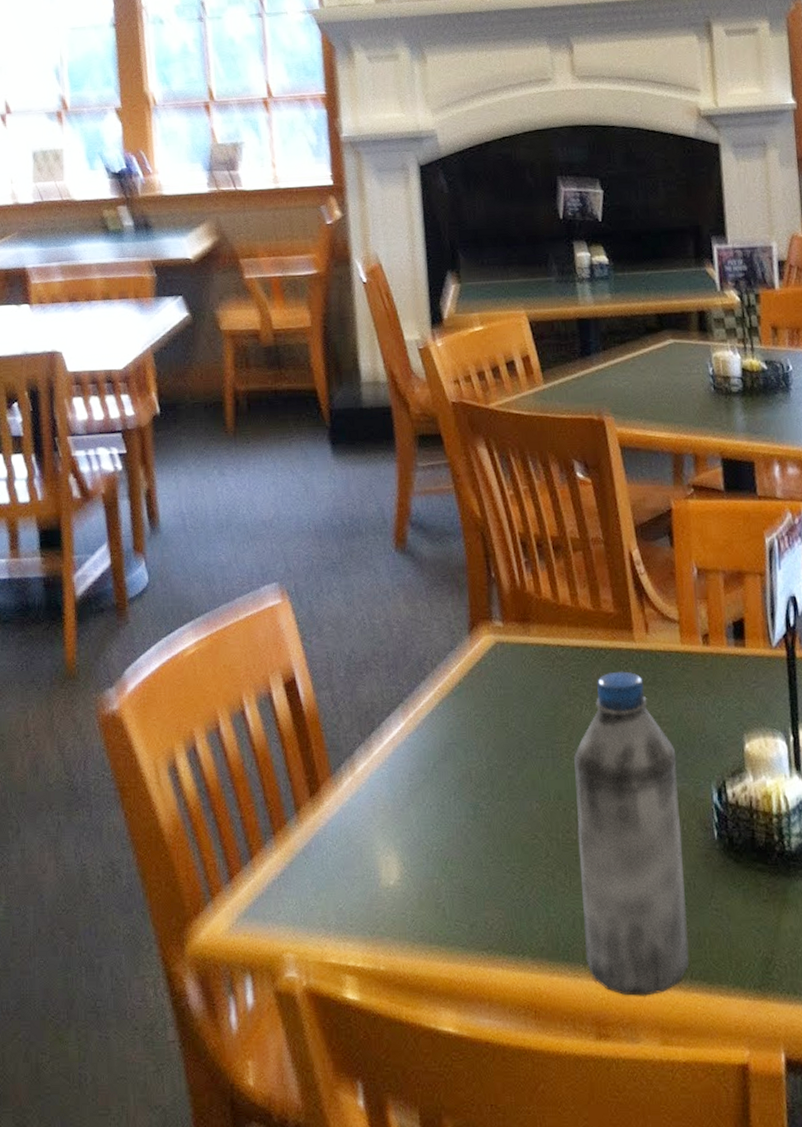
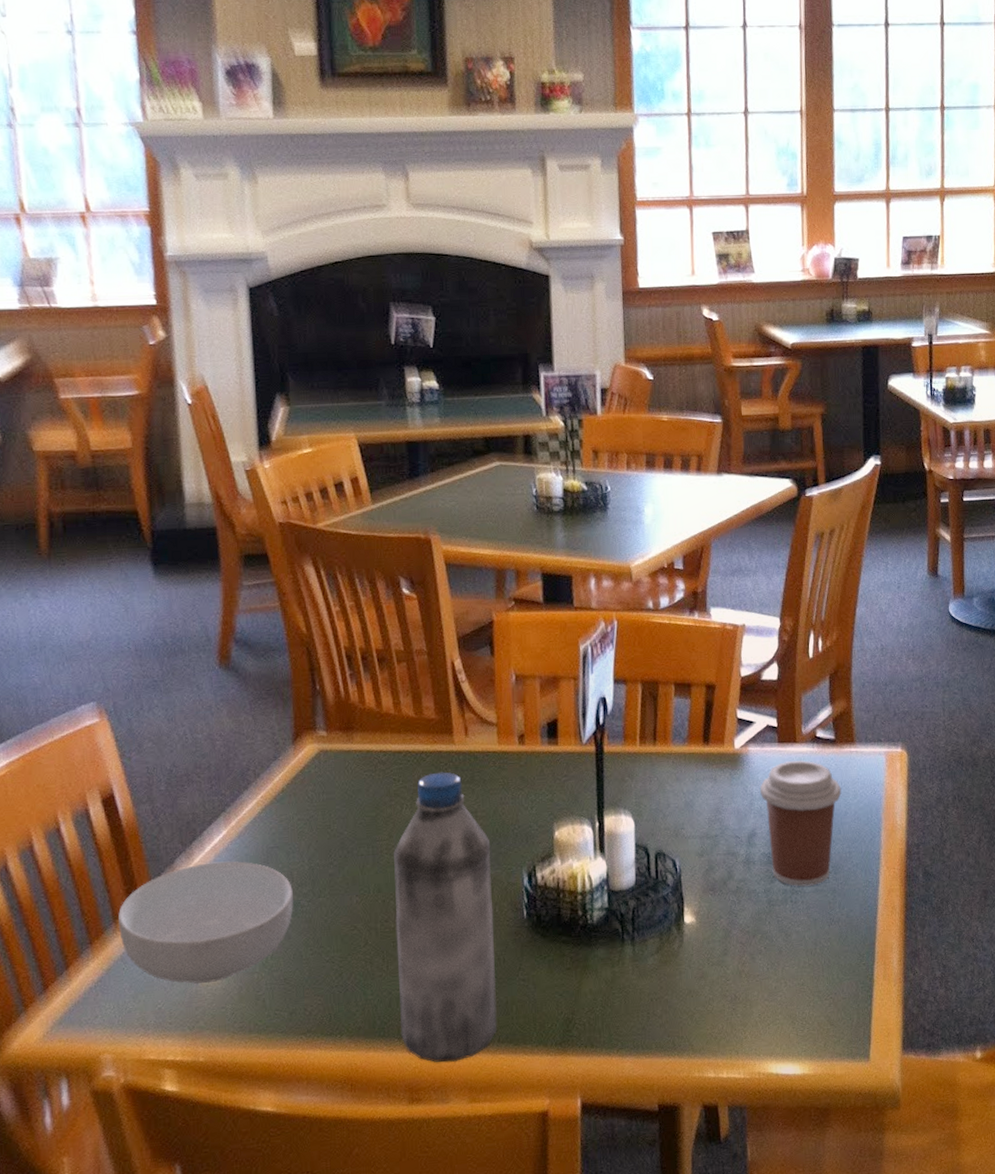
cereal bowl: none [300,755,472,886] -> present [118,861,293,984]

